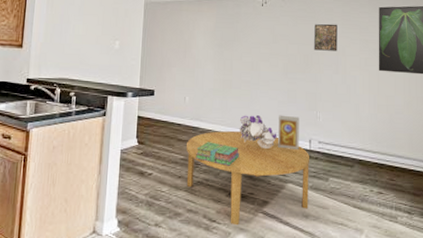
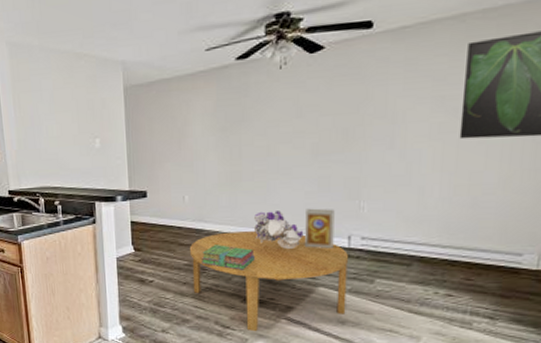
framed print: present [314,23,337,51] -> none [358,79,396,121]

